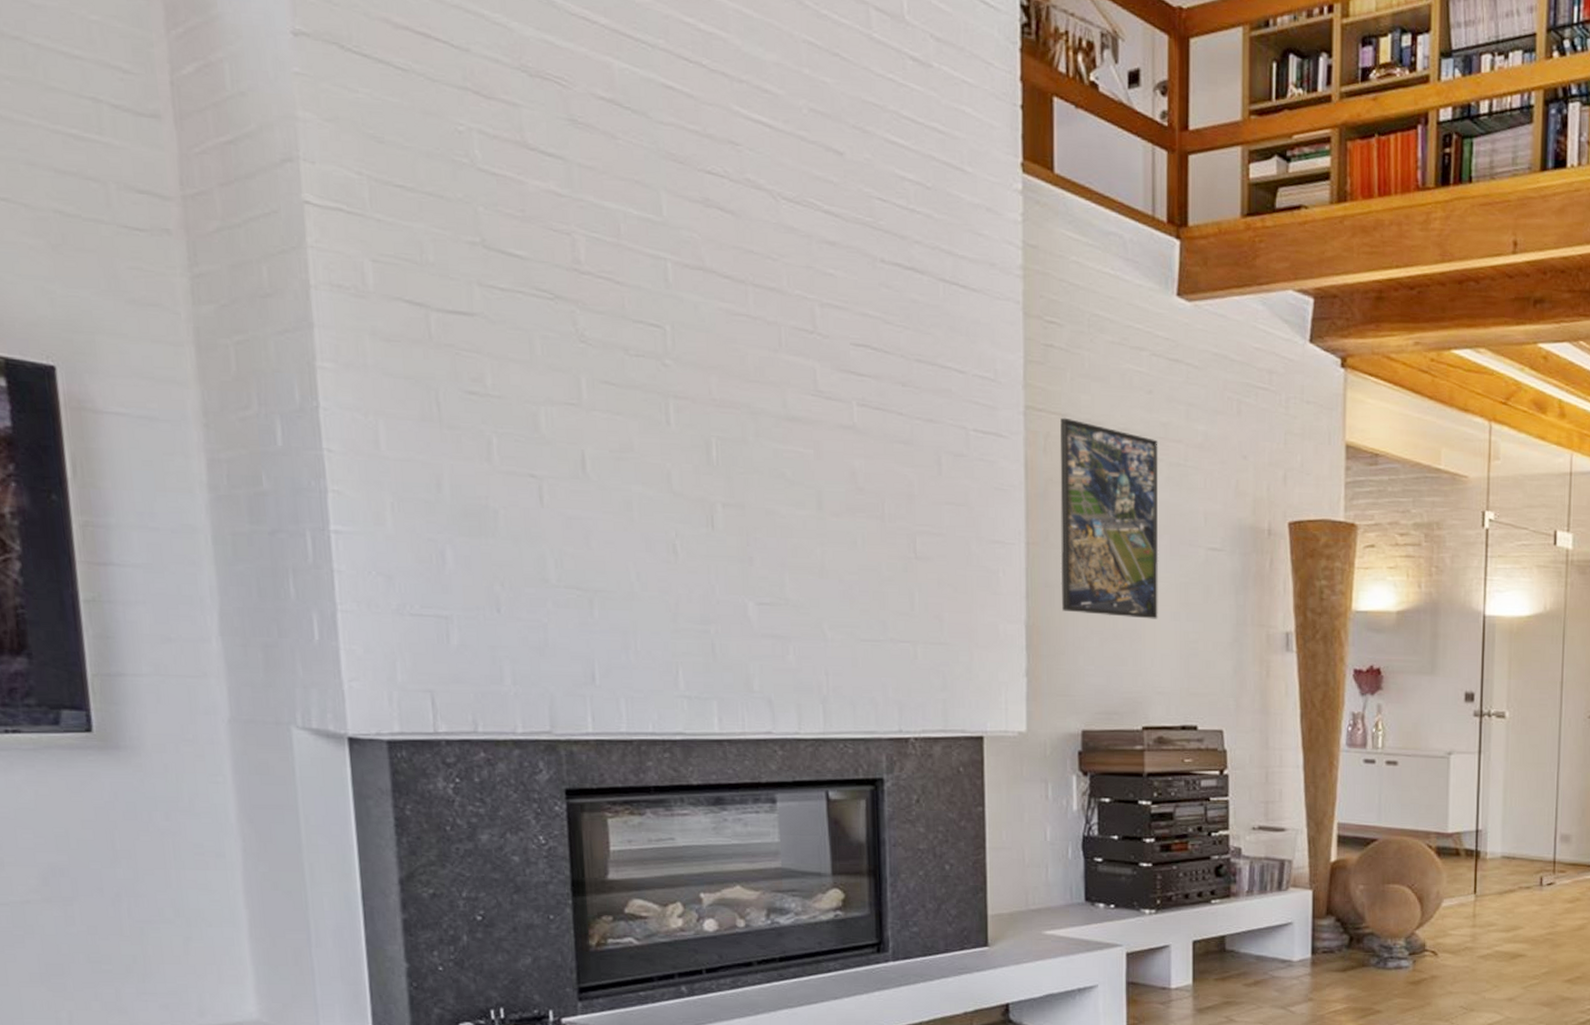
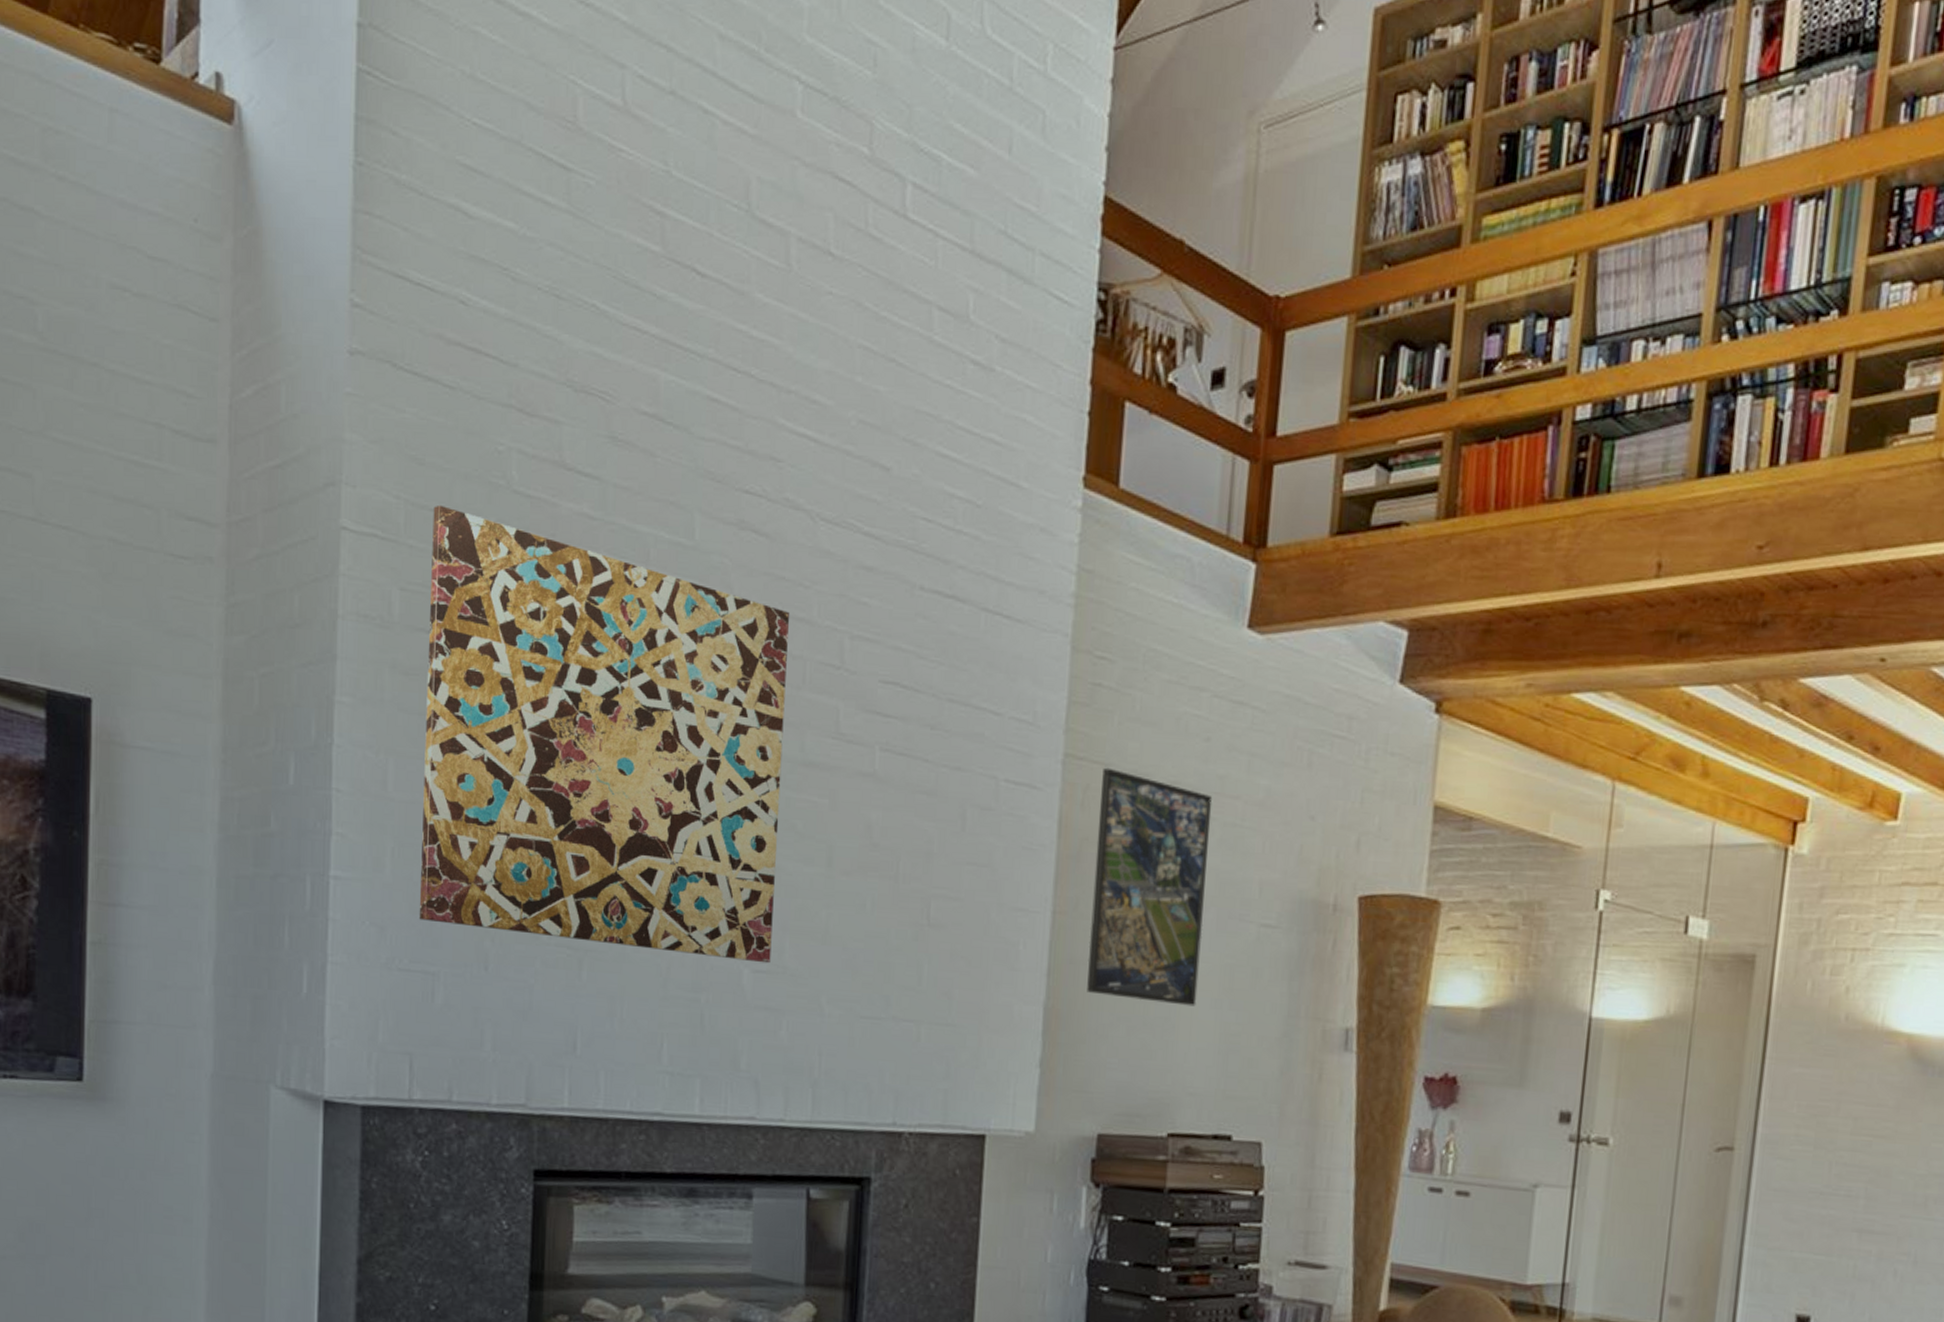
wall art: none [398,181,773,597] -> present [419,504,790,964]

